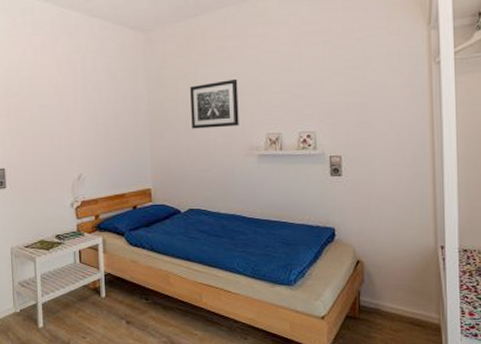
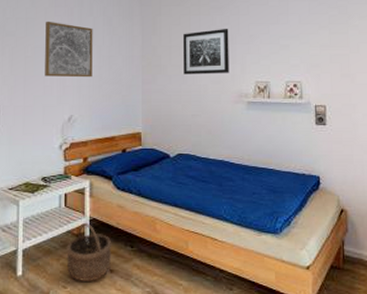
wall art: none [49,79,99,136] -> present [45,21,93,78]
wicker basket: none [84,278,128,332] -> present [66,223,112,281]

